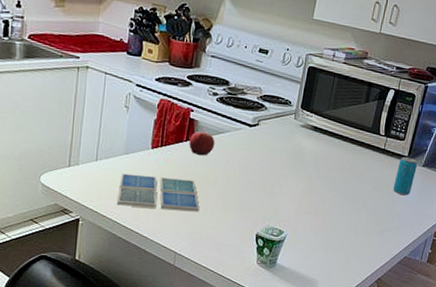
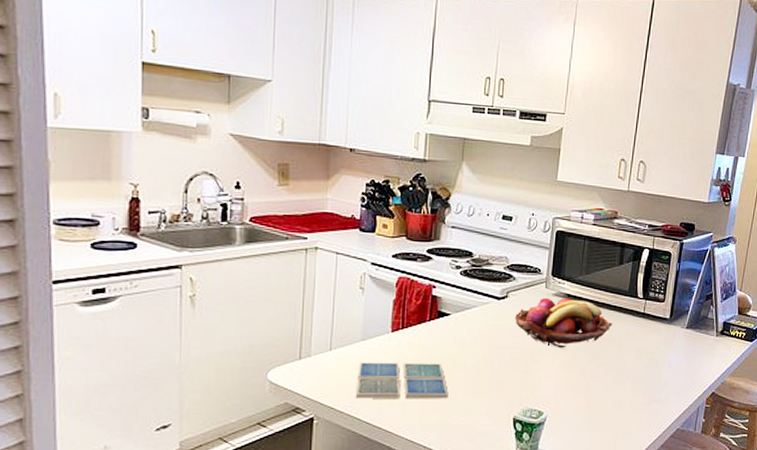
apple: present [189,131,215,156] -> none [433,309,461,336]
fruit basket: none [264,128,354,176] -> present [515,297,613,348]
beverage can: present [393,156,418,196] -> none [657,319,681,362]

